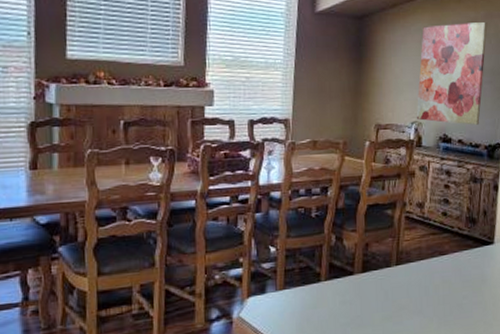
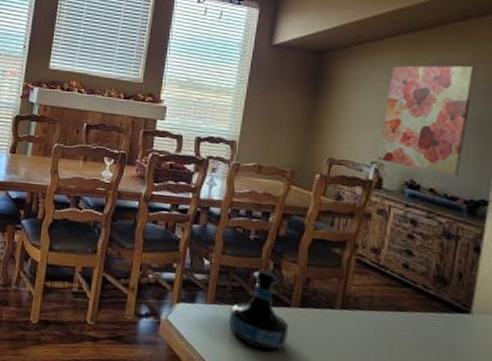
tequila bottle: none [299,243,355,322] -> present [229,268,289,351]

